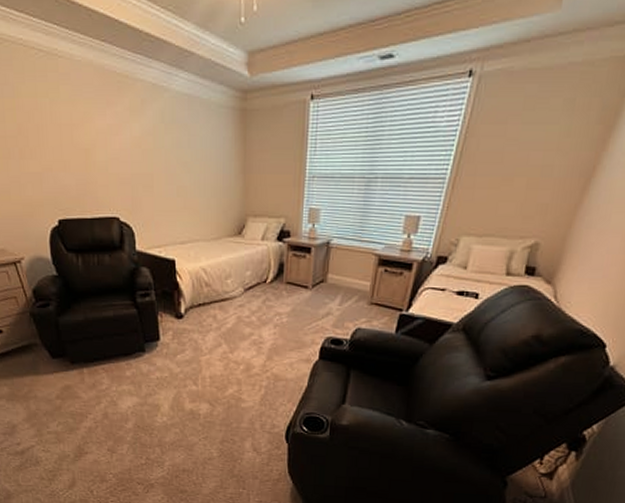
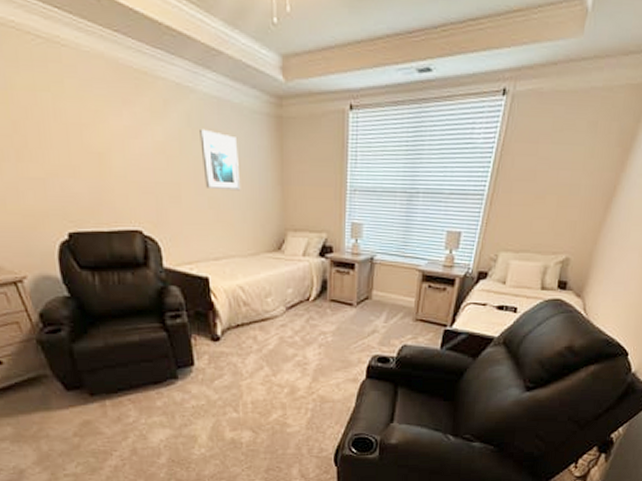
wall art: none [172,124,207,180] -> present [200,128,241,191]

